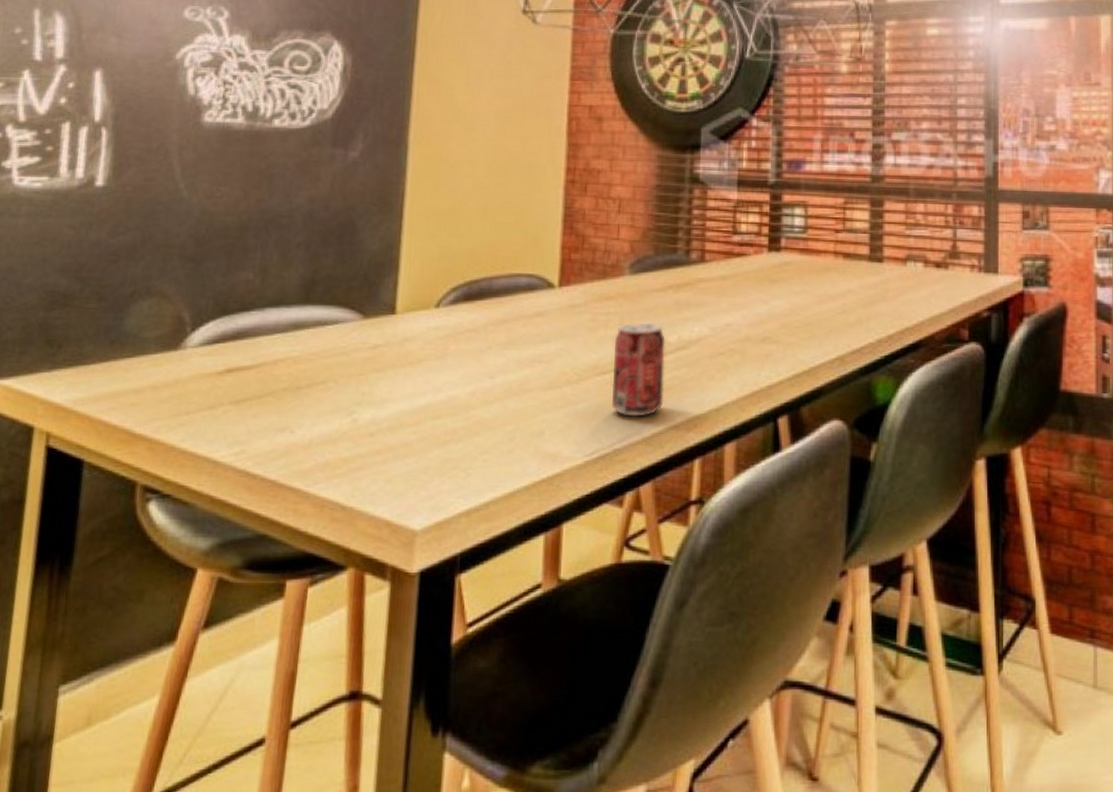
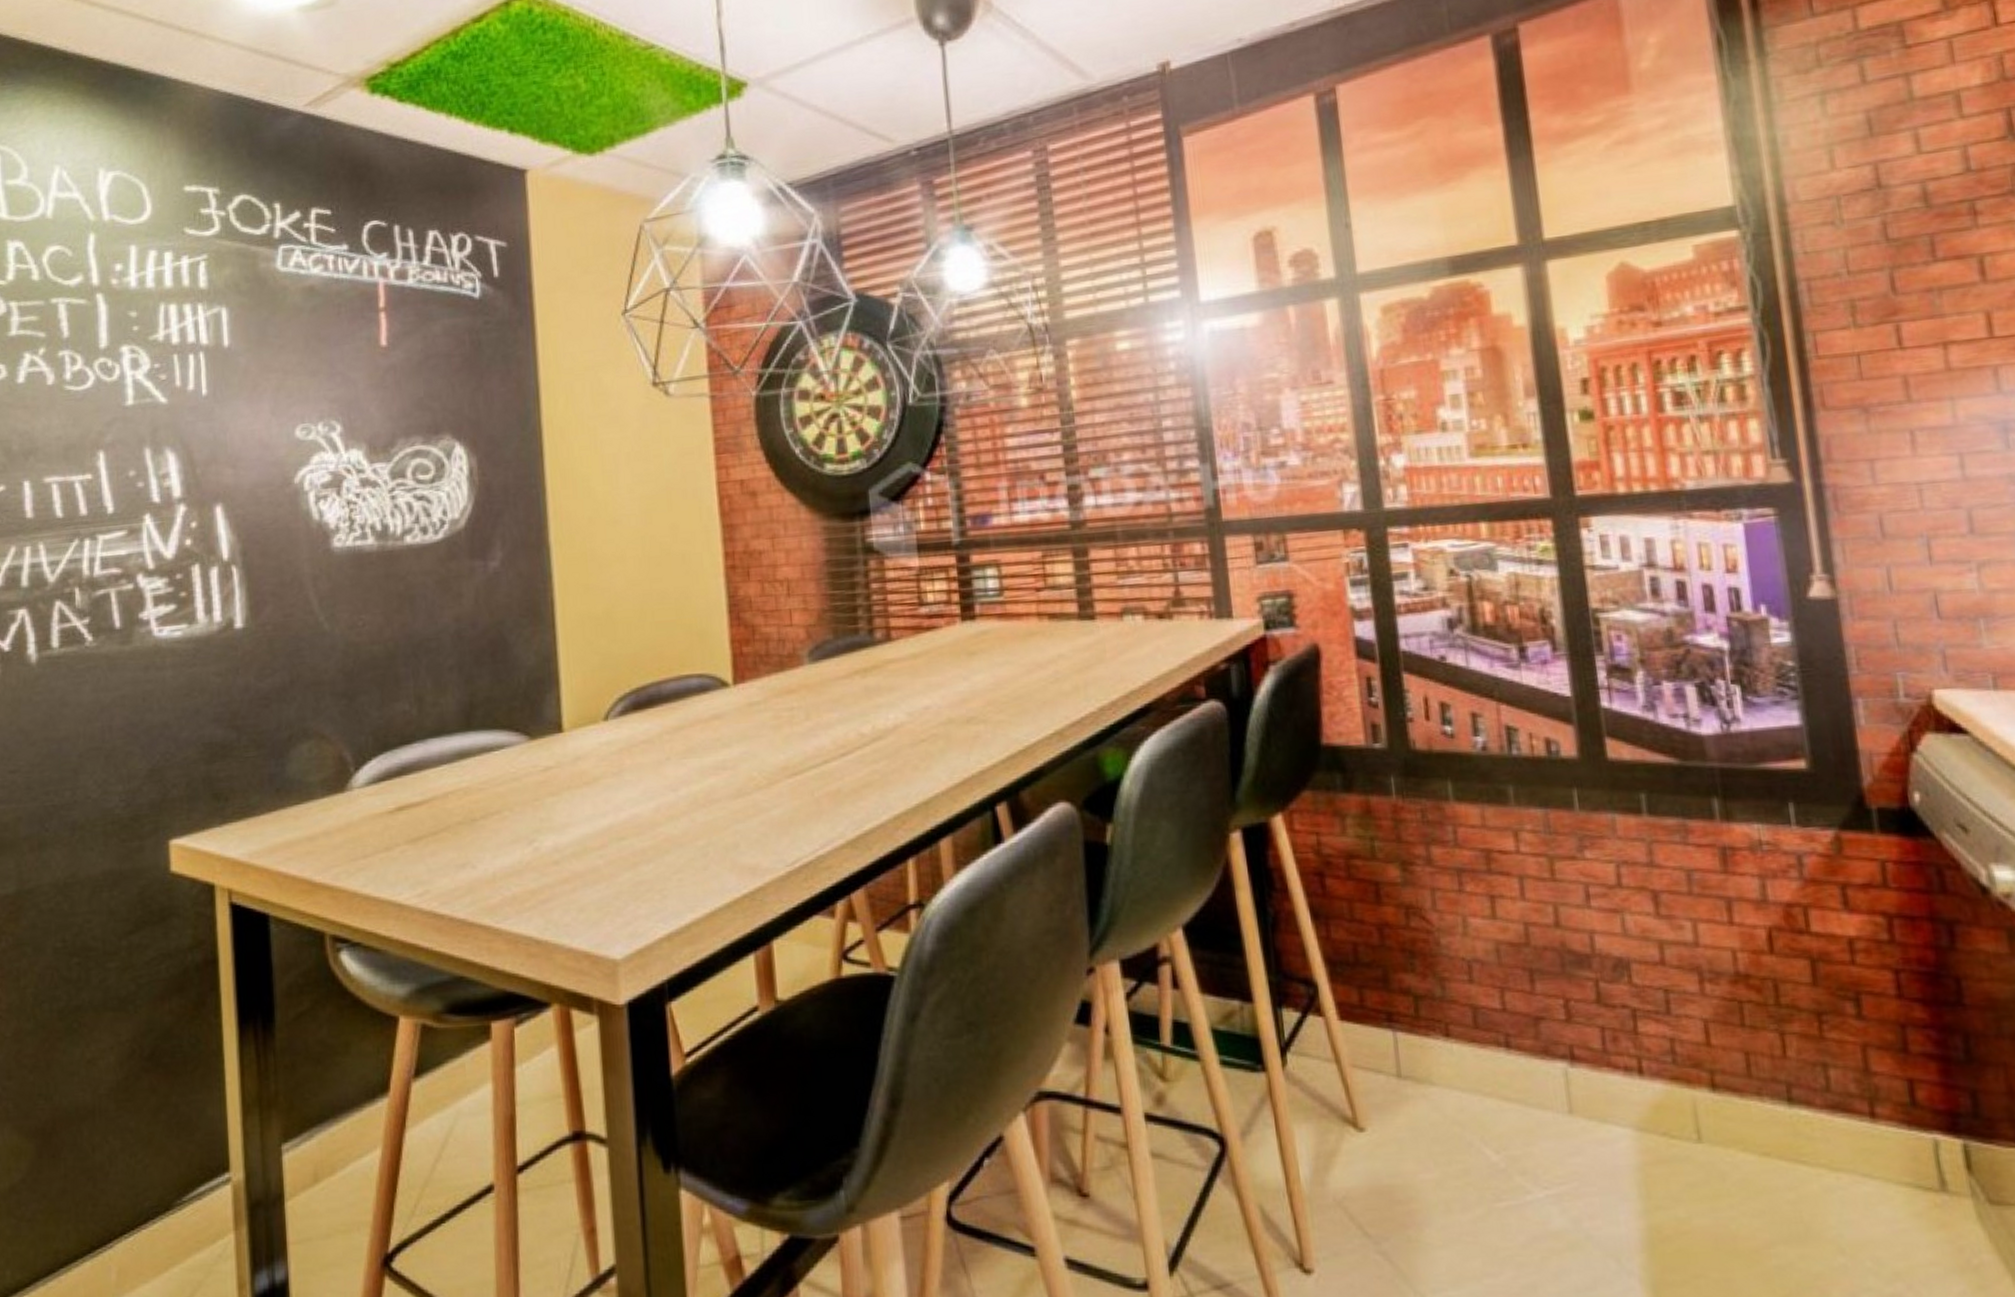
beverage can: present [612,322,666,417] -> none [801,713,865,819]

